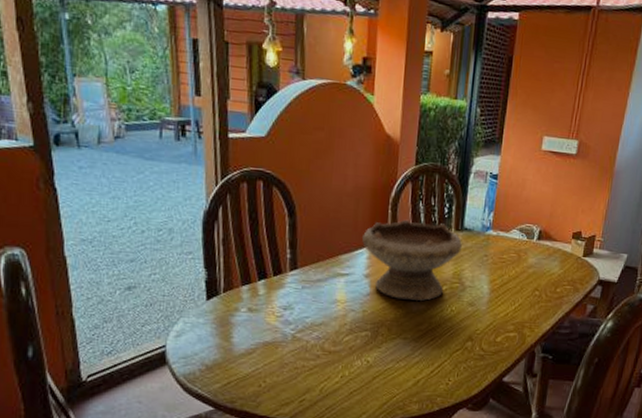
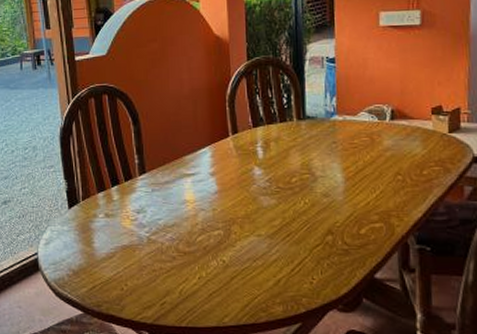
bowl: present [362,219,462,301] -> none [204,114,307,195]

